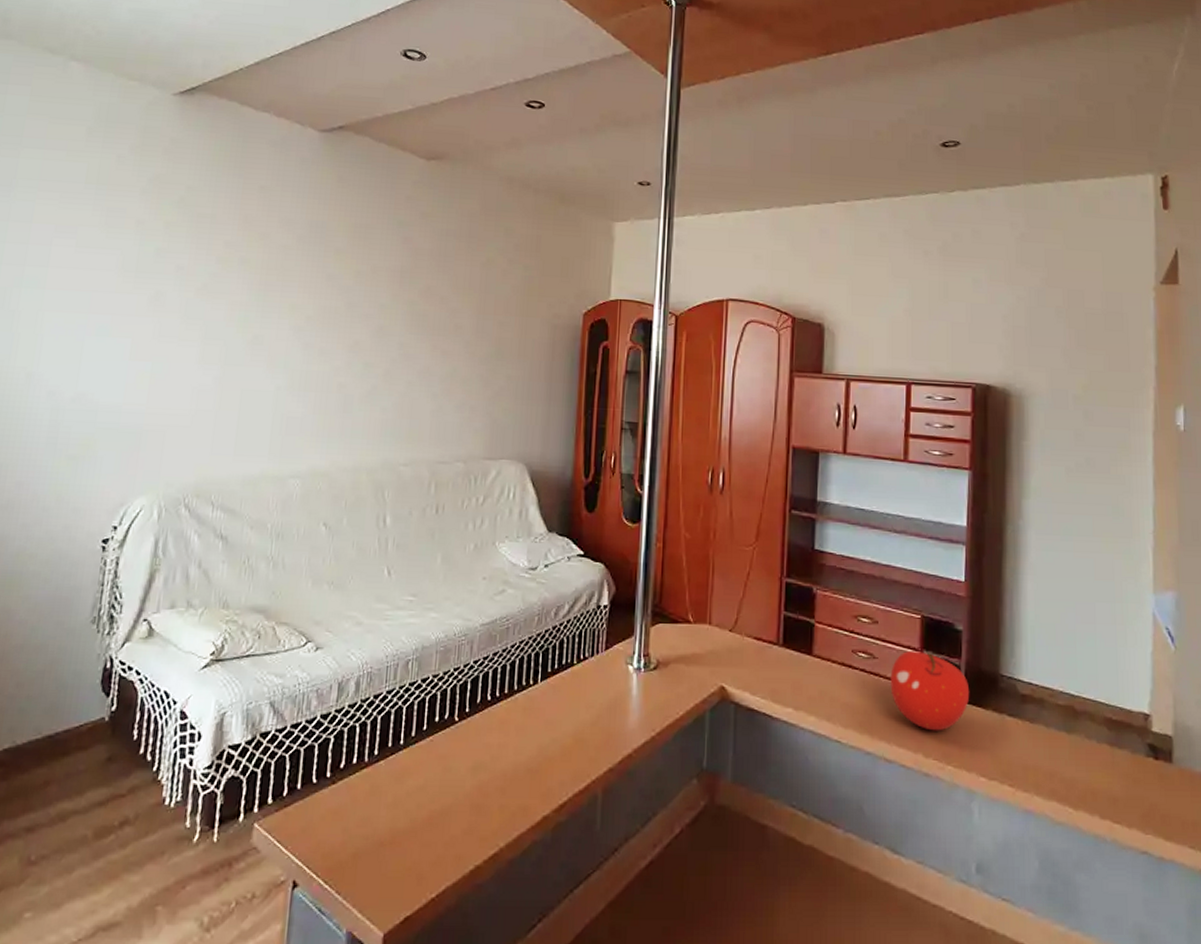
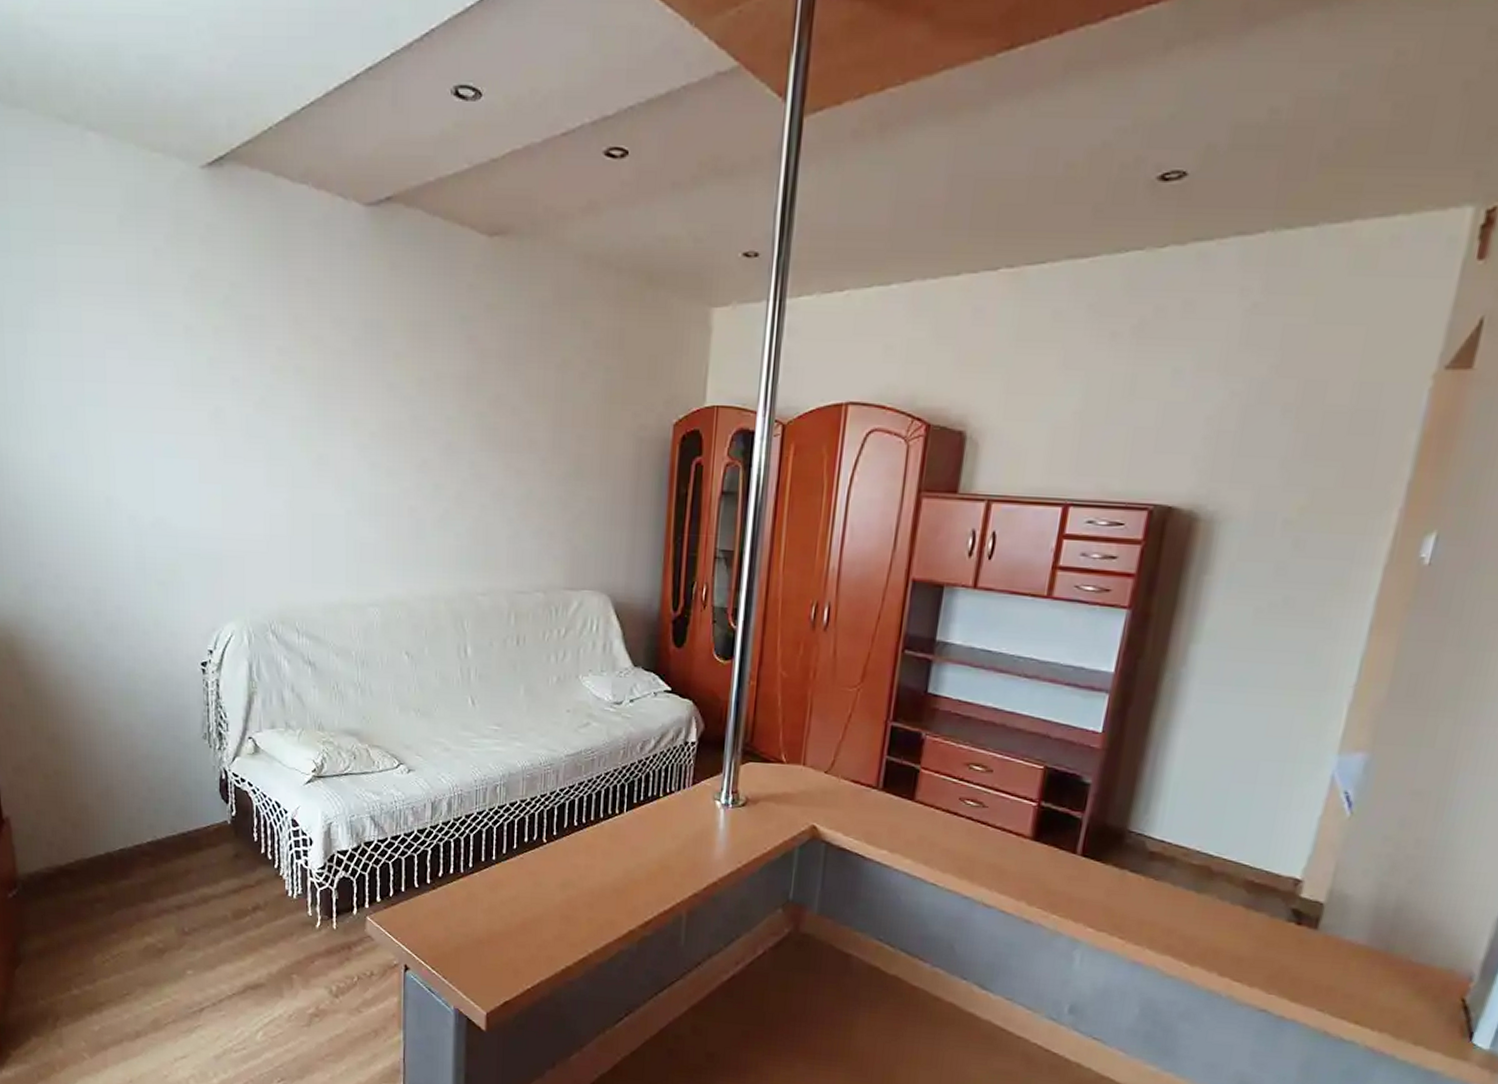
fruit: present [890,651,970,731] -> none [998,802,1090,882]

